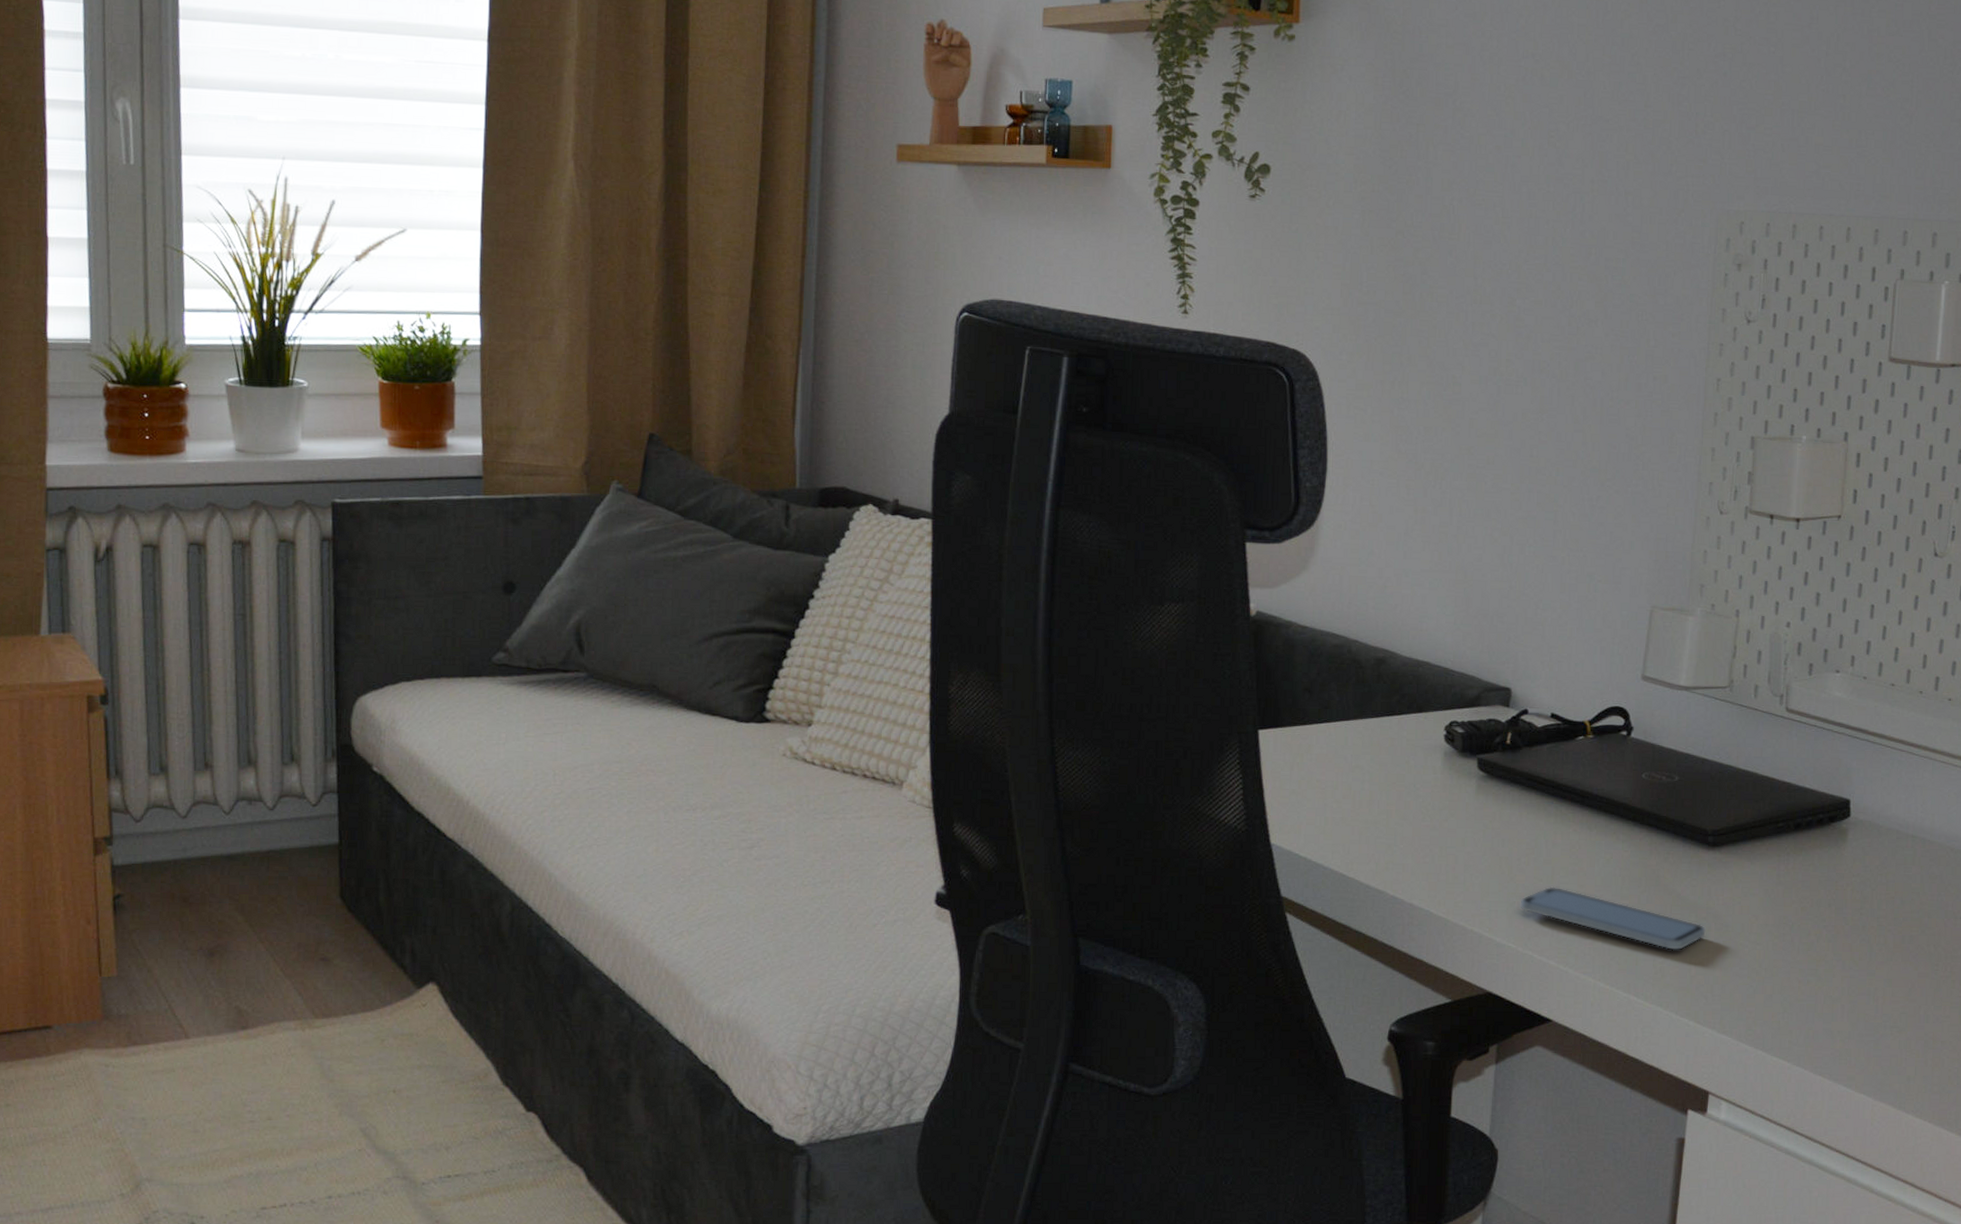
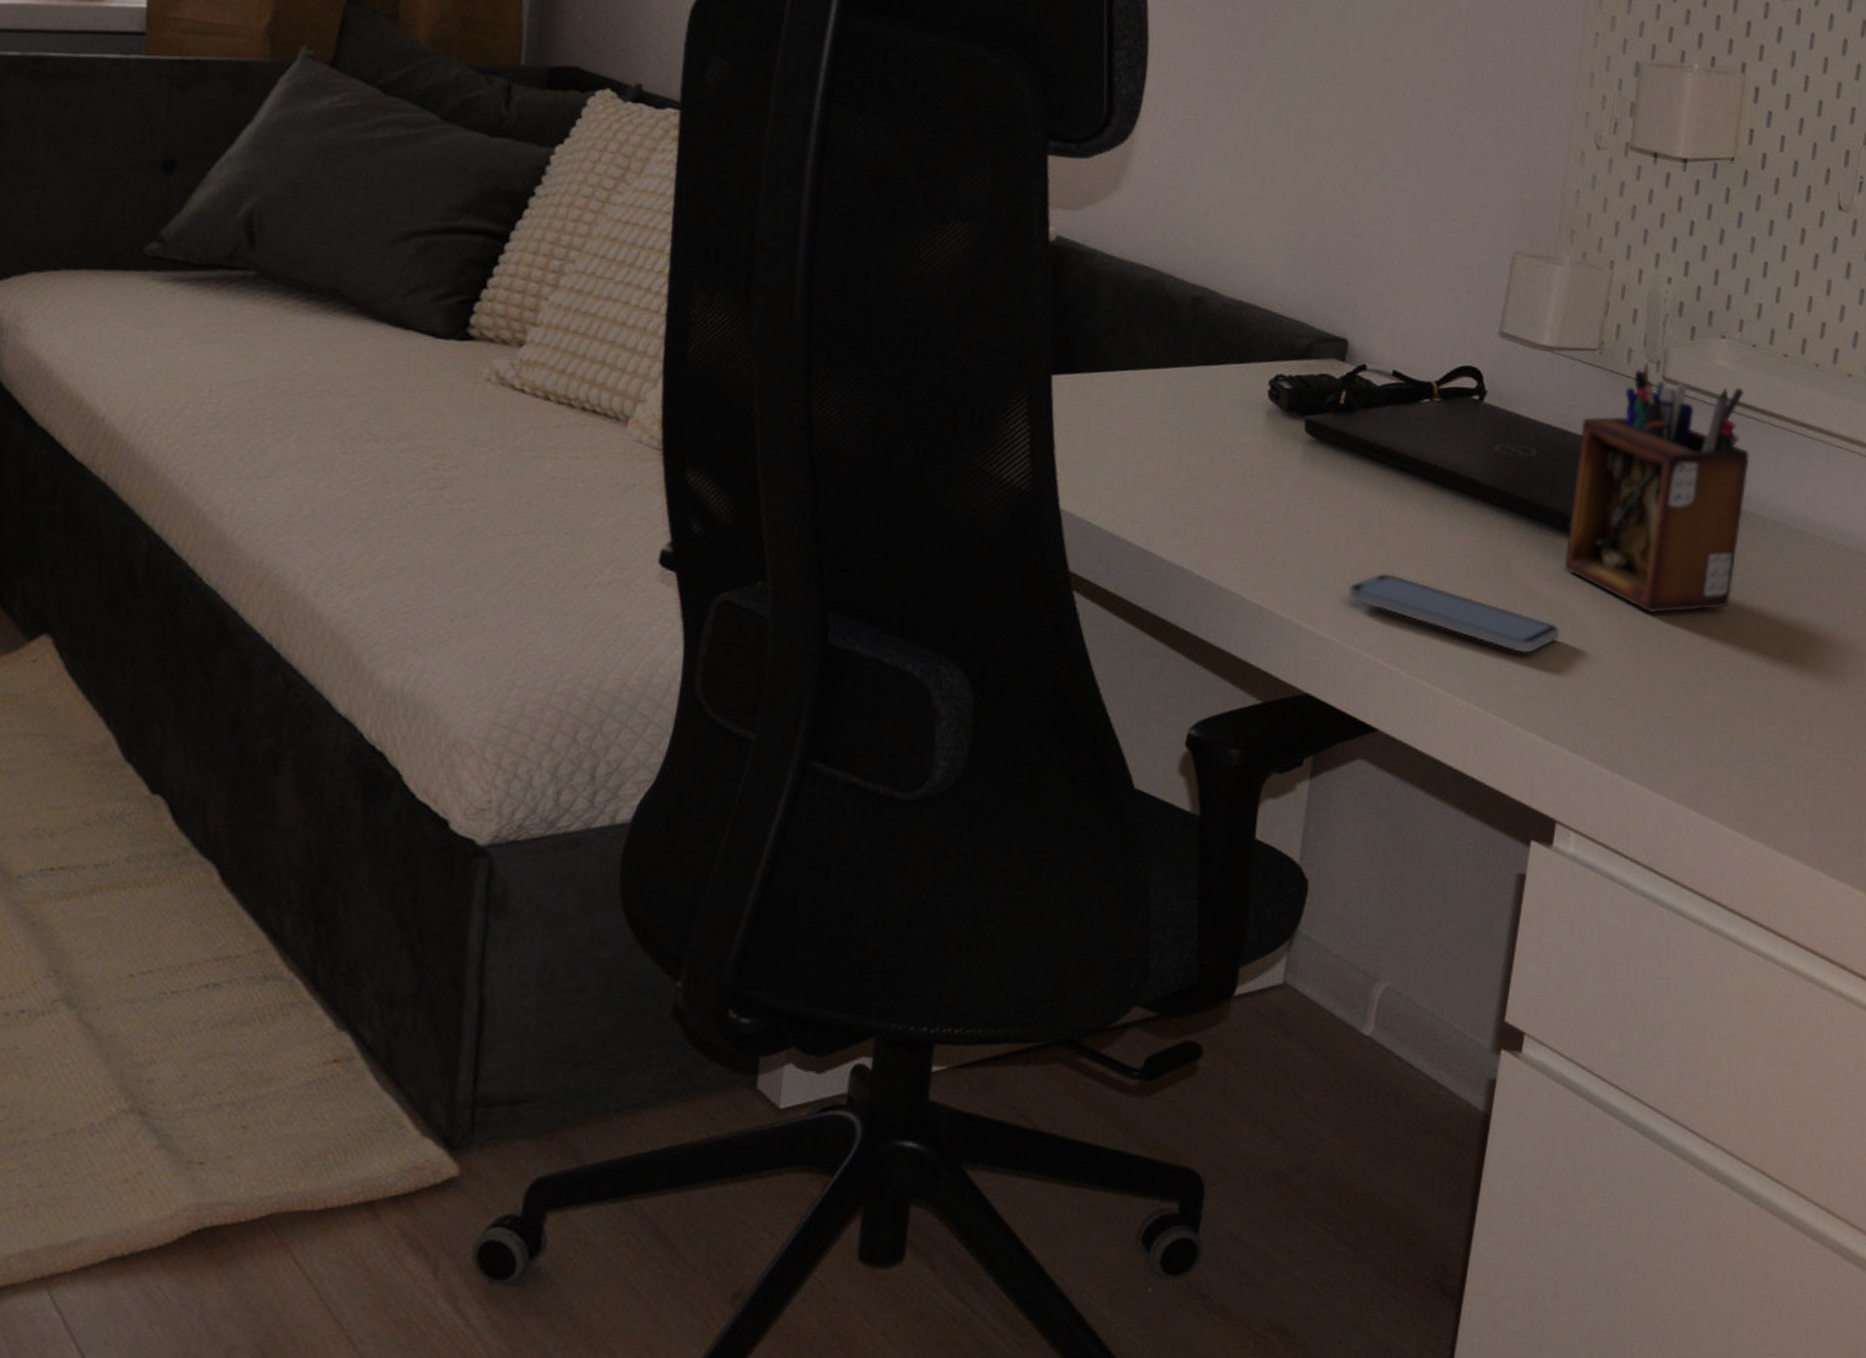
desk organizer: none [1707,696,1865,912] -> present [1565,363,1750,614]

